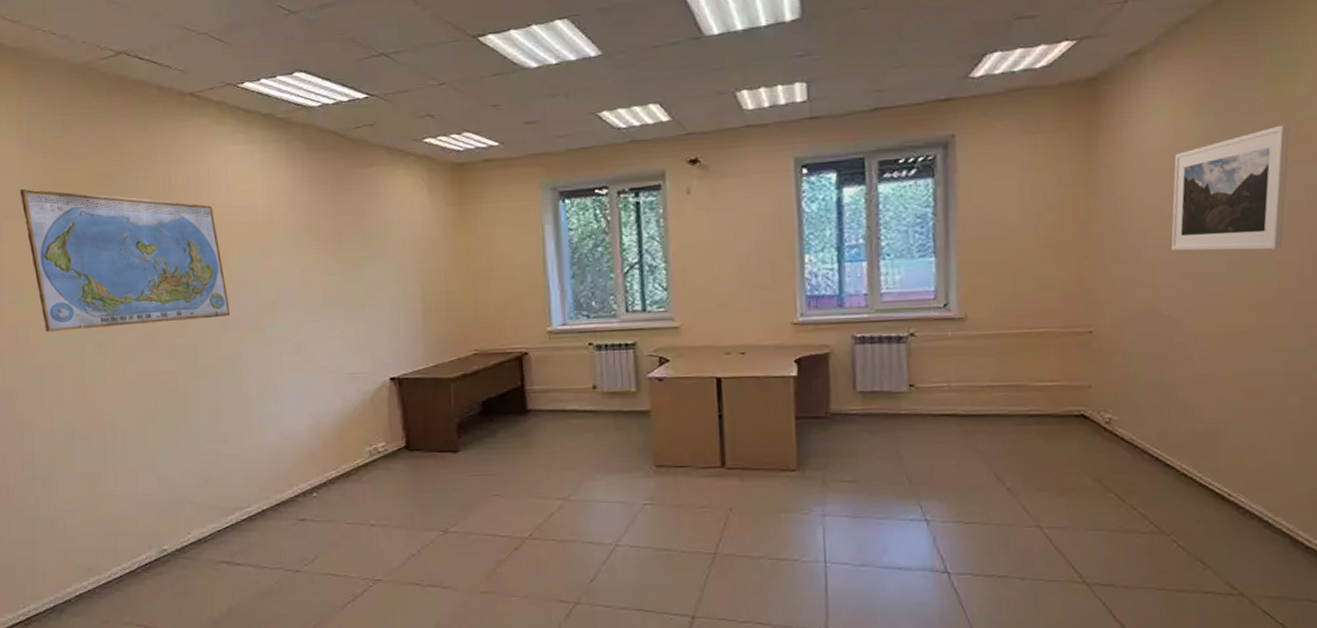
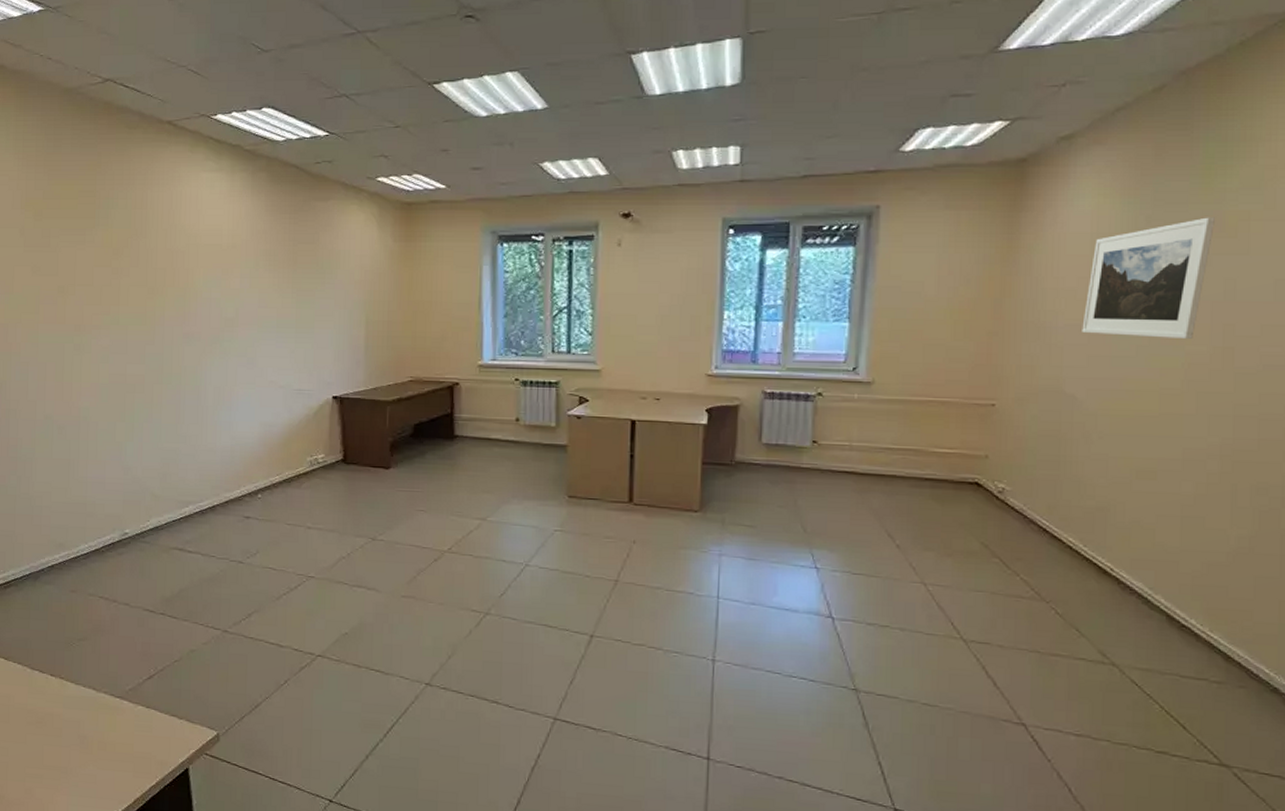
world map: present [20,188,230,333] -> none [14,200,193,332]

